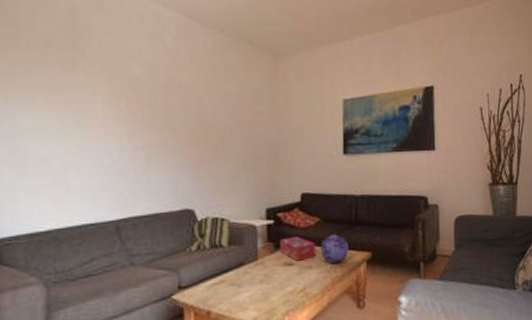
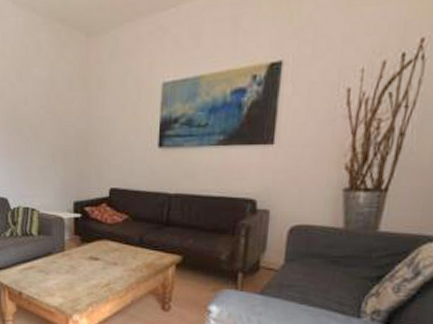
tissue box: present [279,236,316,261] -> none [85,232,122,256]
decorative ball: present [320,234,349,264] -> none [126,233,157,264]

